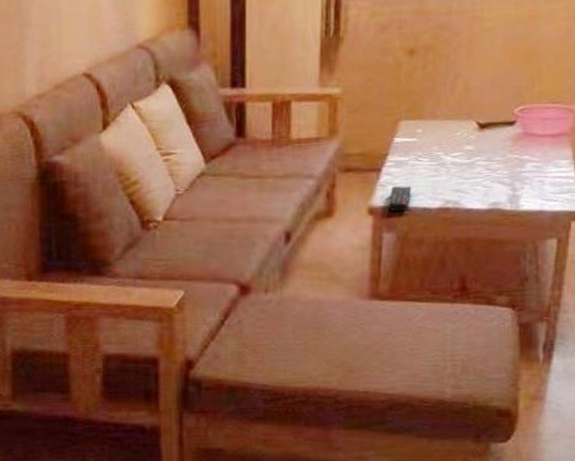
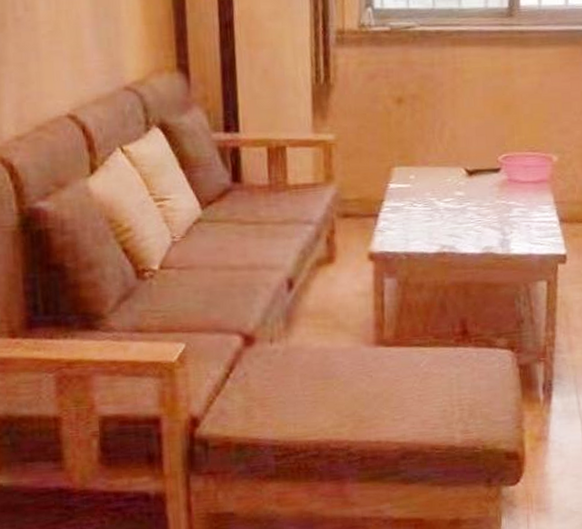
remote control: present [388,186,412,212] -> none [387,231,409,257]

